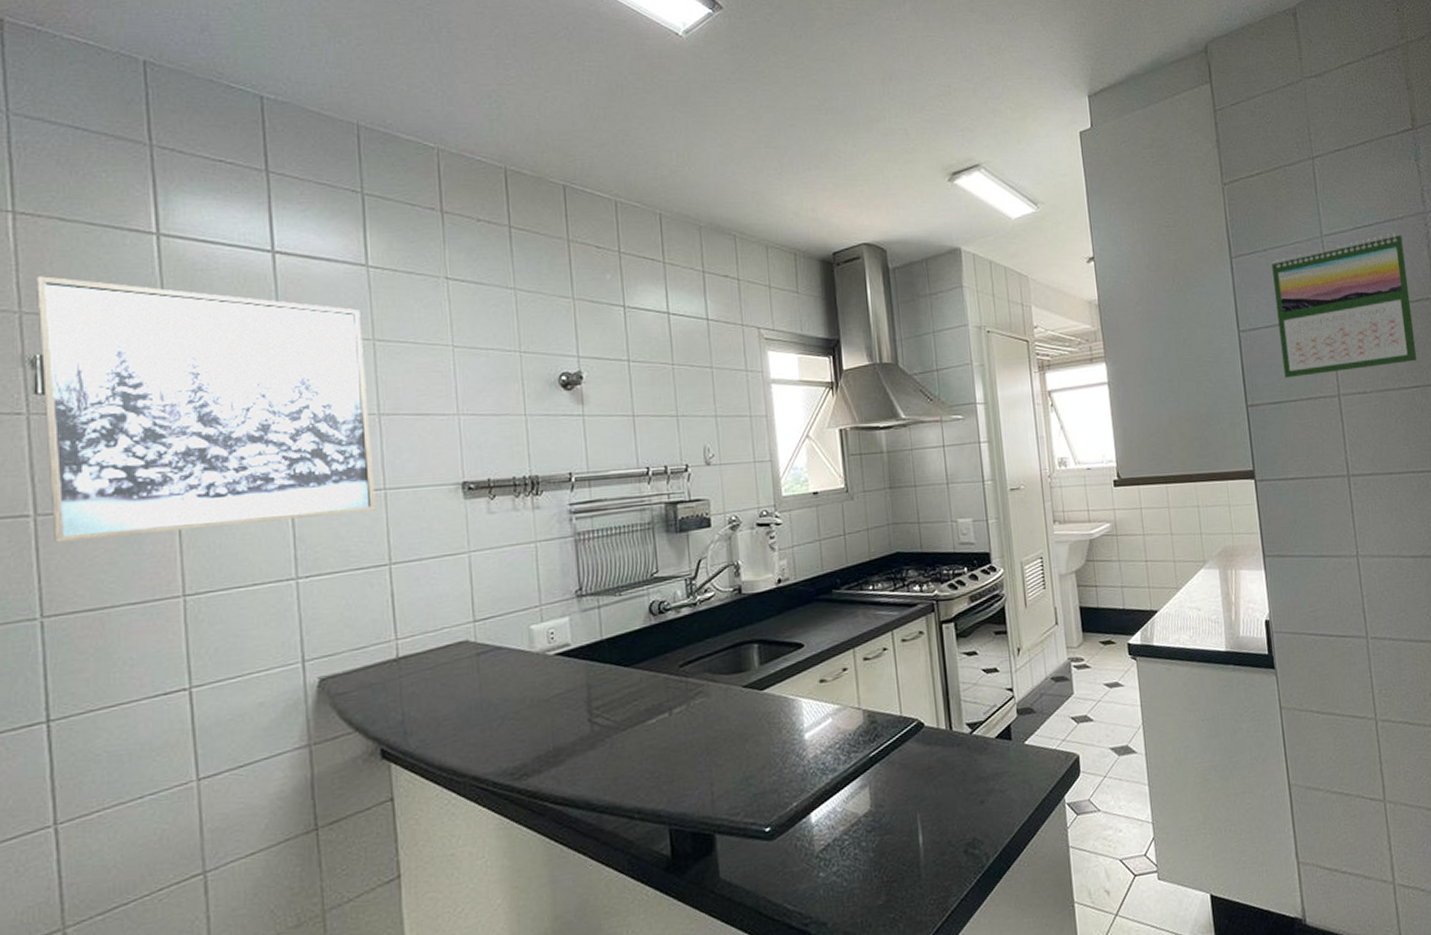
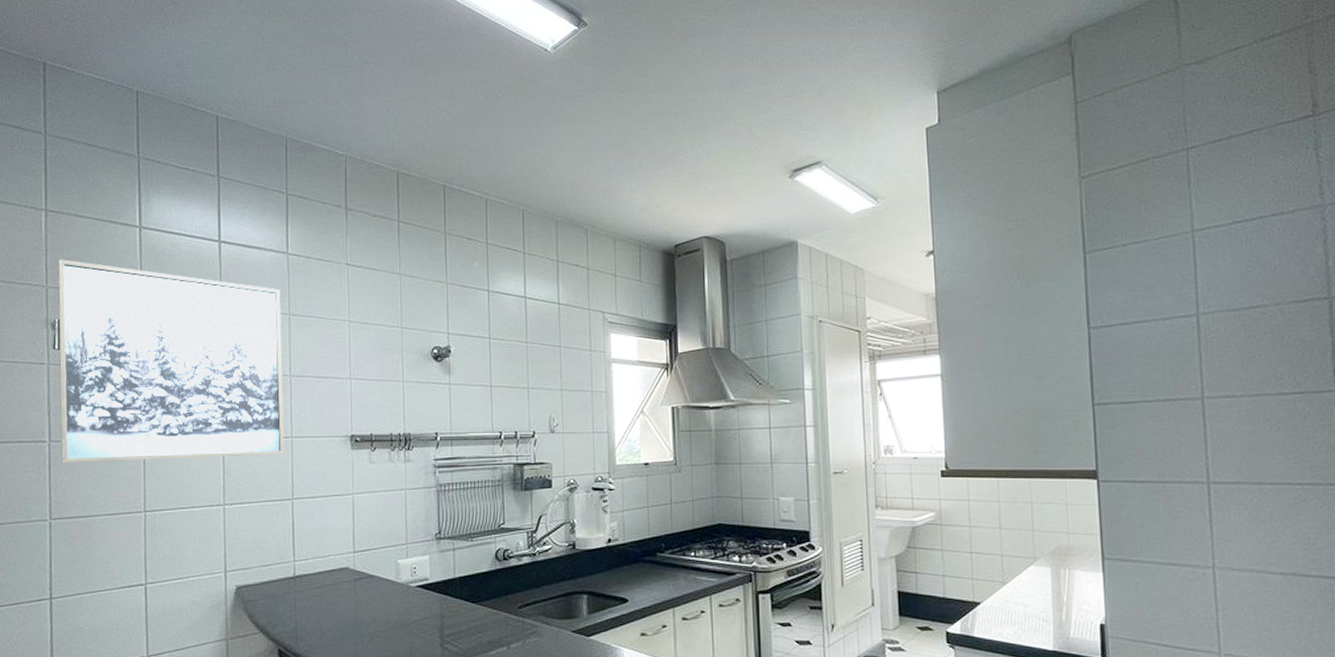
calendar: present [1271,232,1417,379] -> none [1131,226,1301,378]

